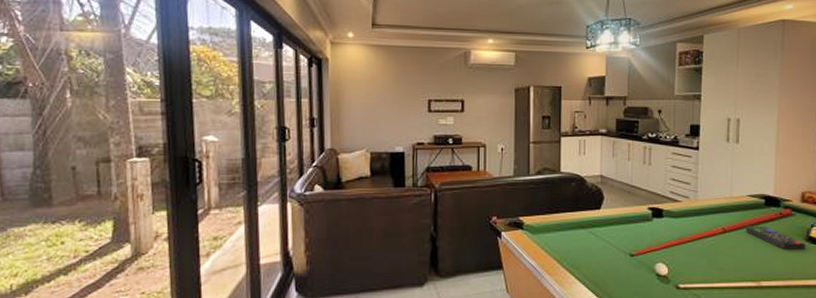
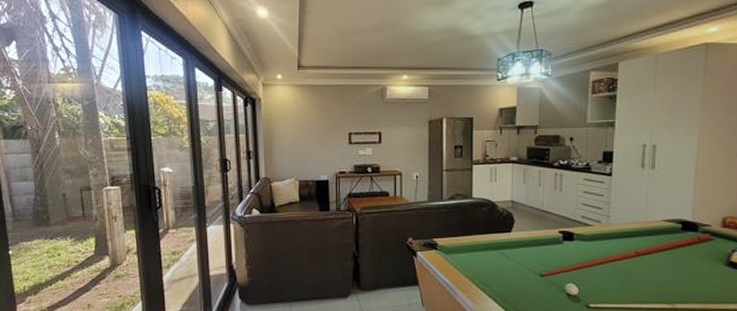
remote control: present [745,225,806,250] -> none [660,249,726,274]

